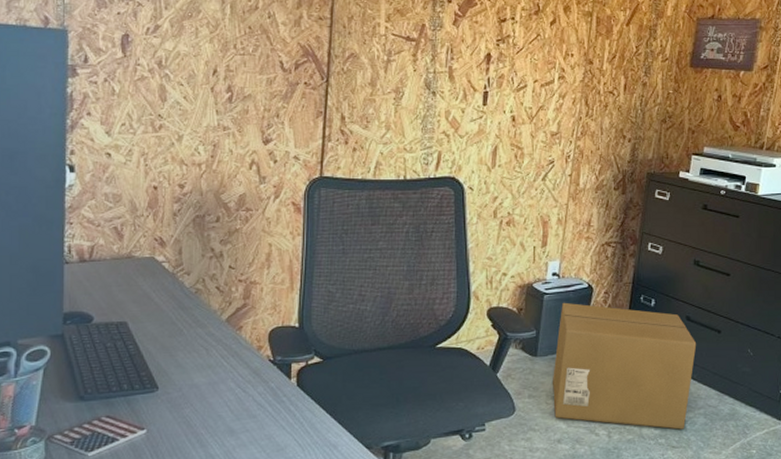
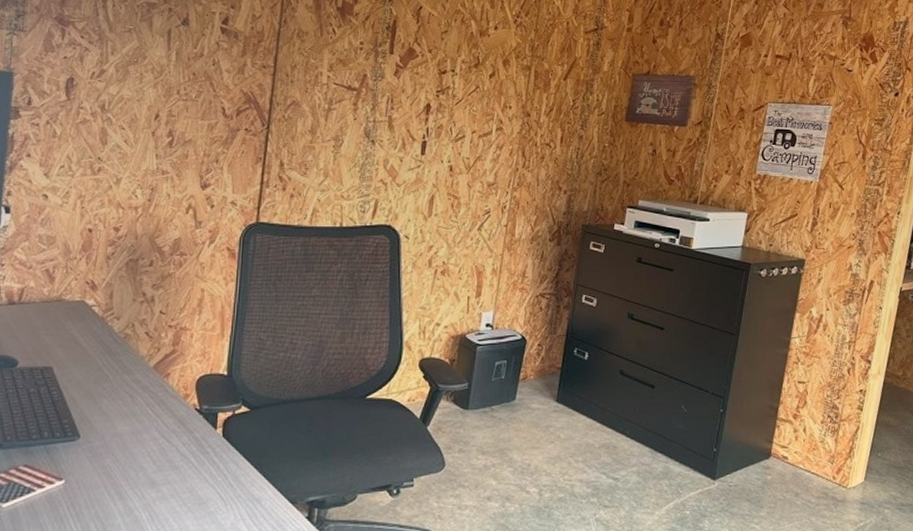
box: present [553,302,697,430] -> none [484,354,630,488]

